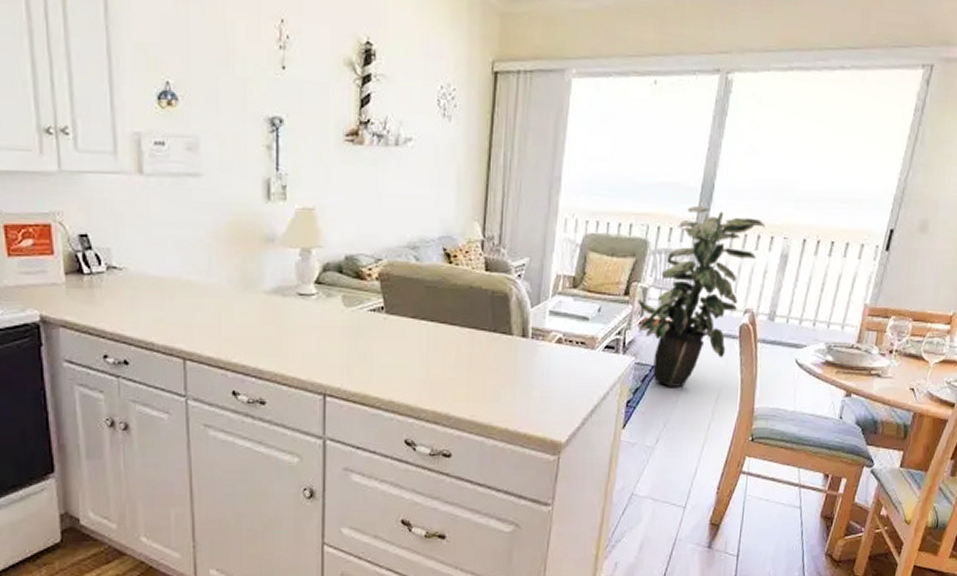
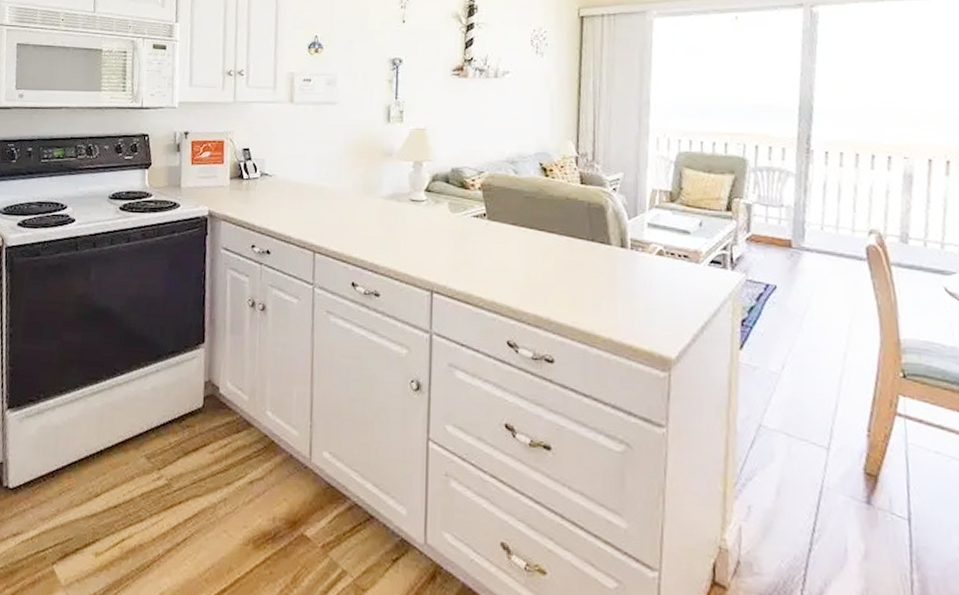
indoor plant: present [638,206,765,387] -> none [742,126,879,309]

